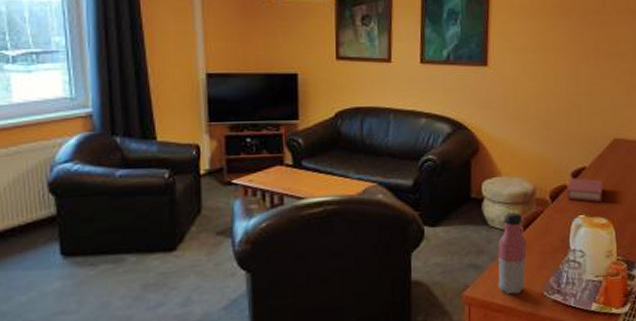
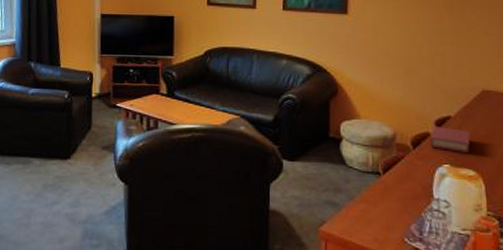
water bottle: present [498,212,527,295] -> none [356,155,386,237]

